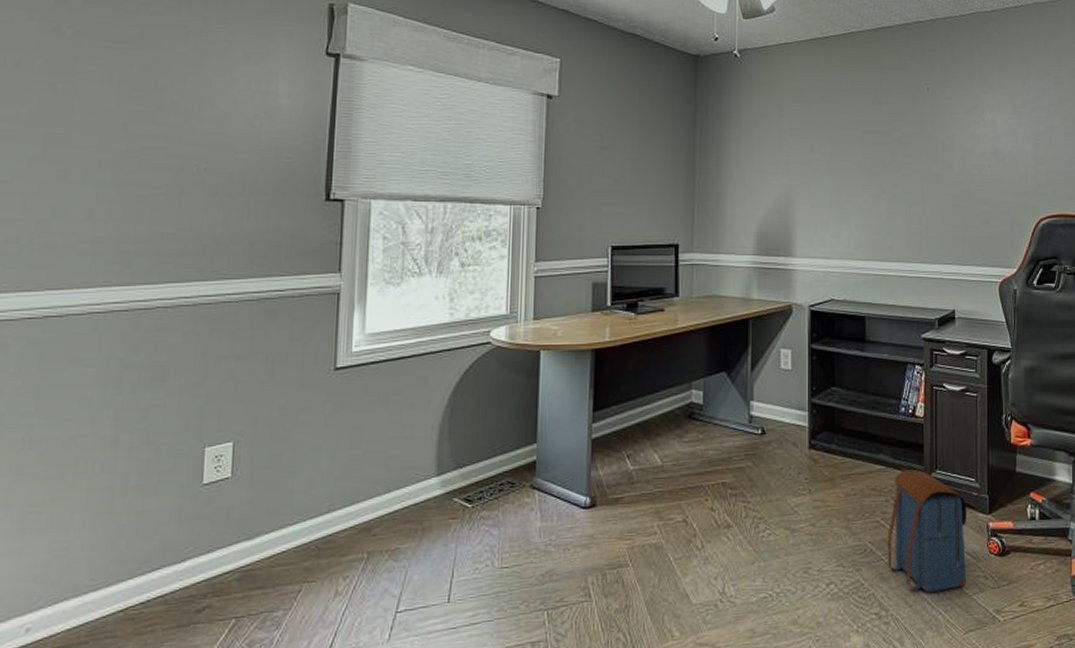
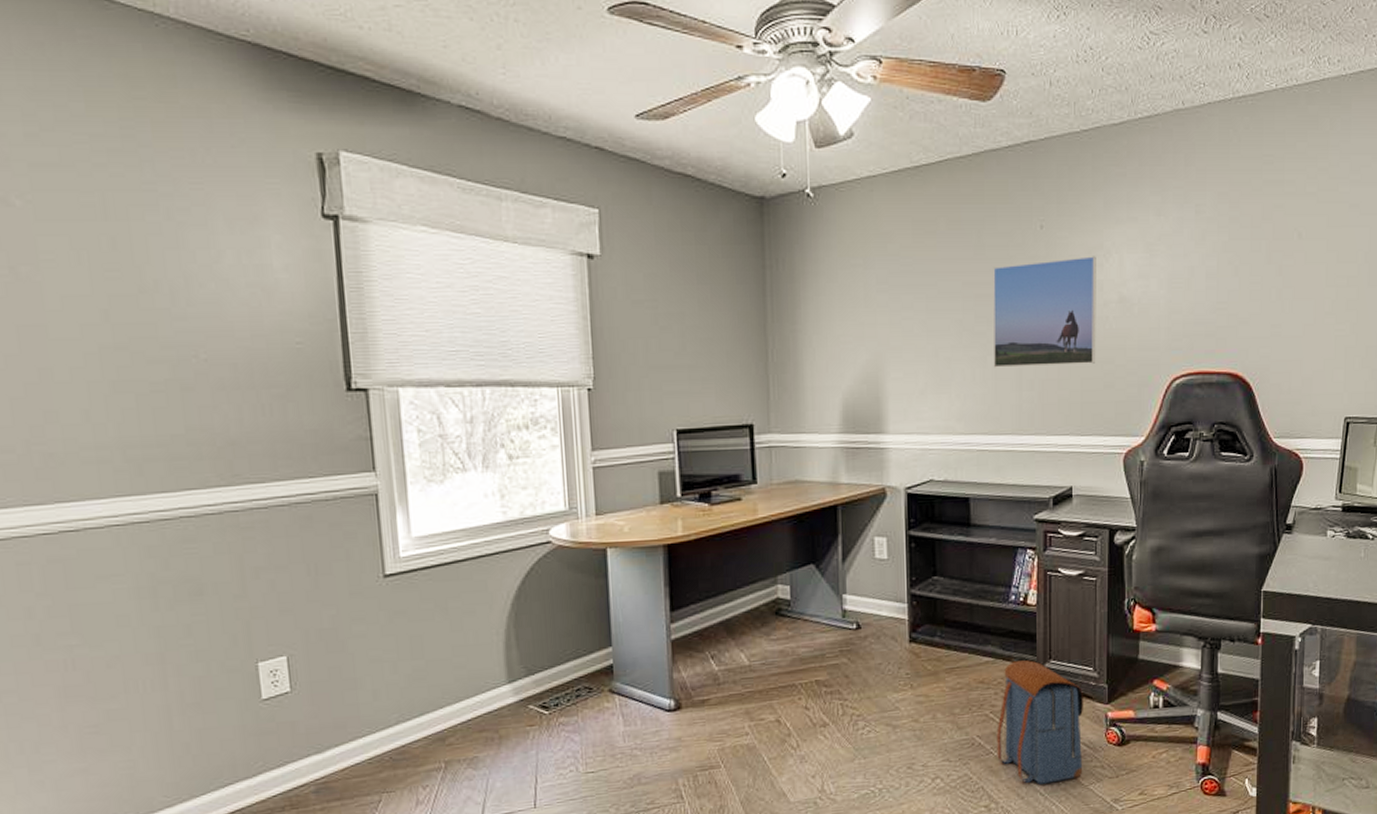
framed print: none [887,114,974,205] -> present [993,256,1096,368]

